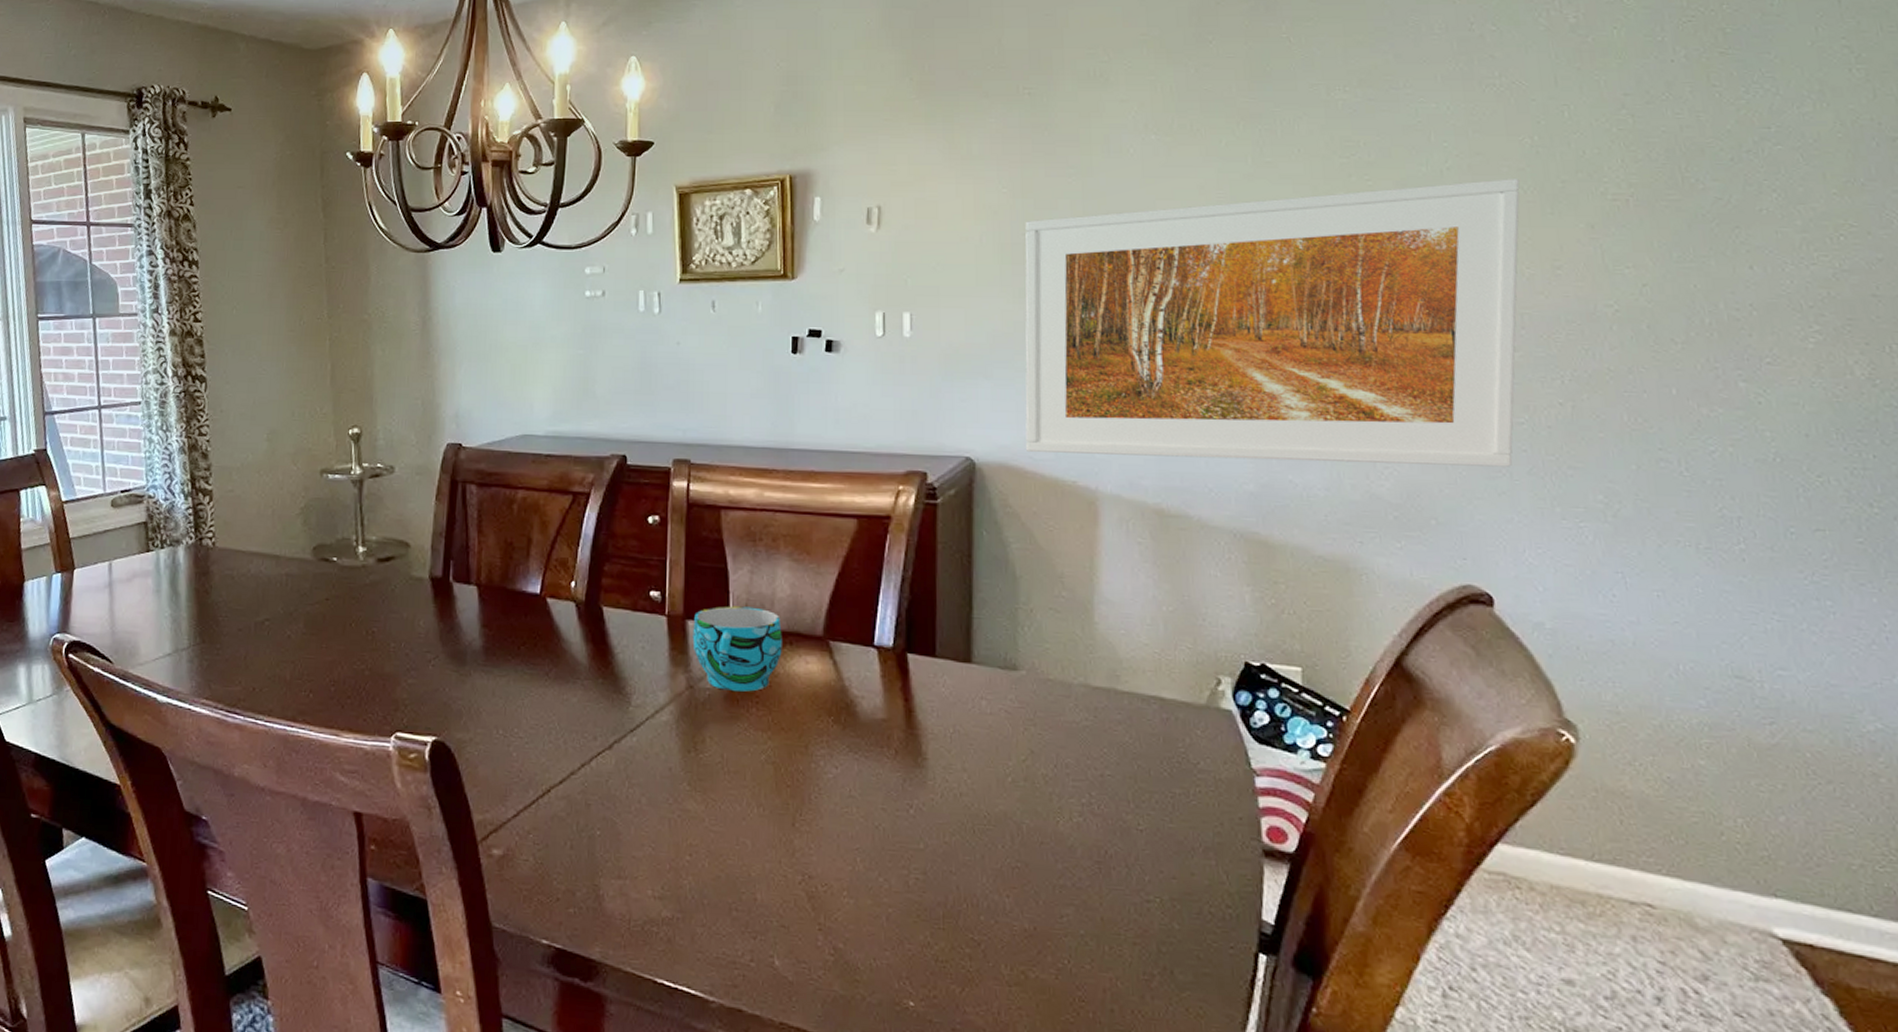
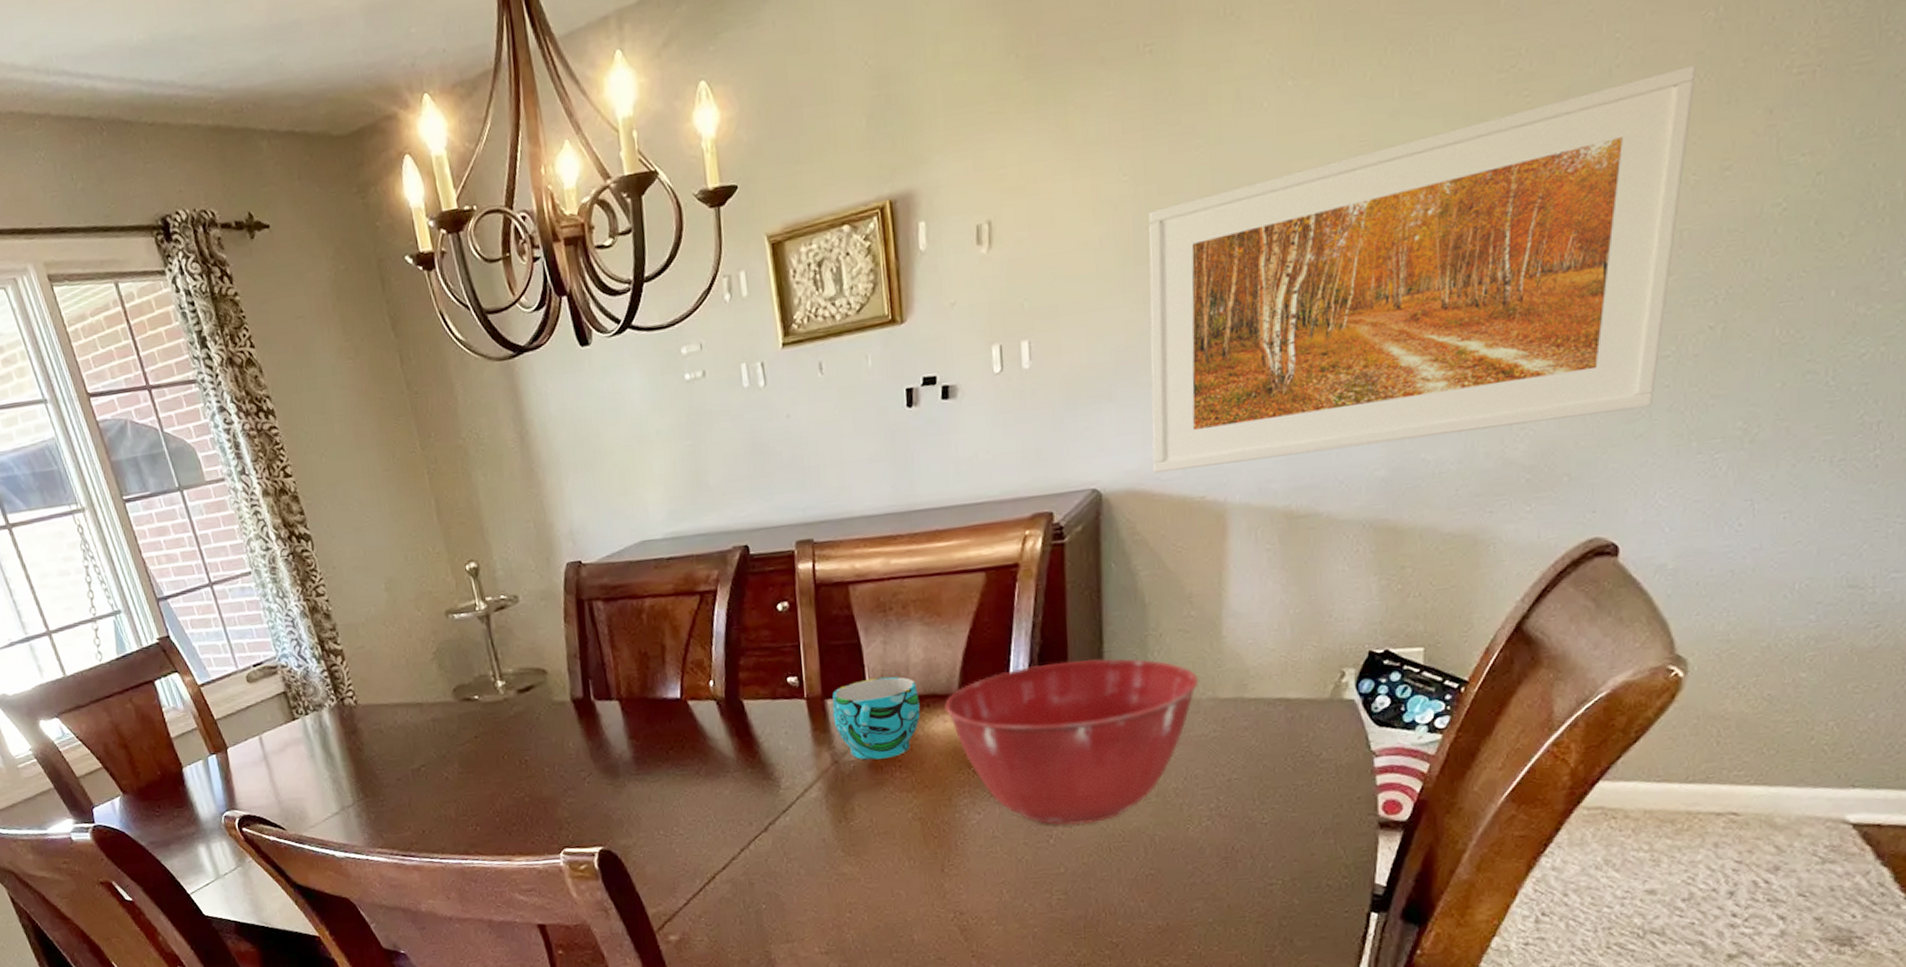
mixing bowl: none [808,619,1071,799] -> present [945,658,1199,826]

